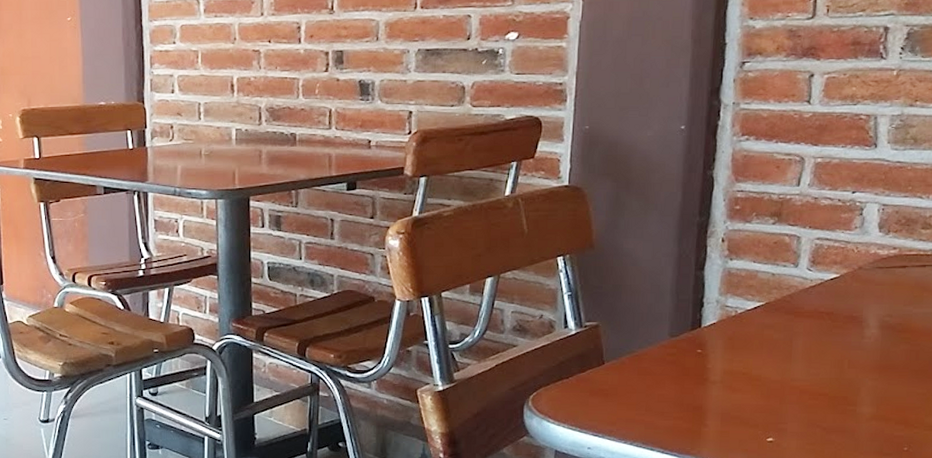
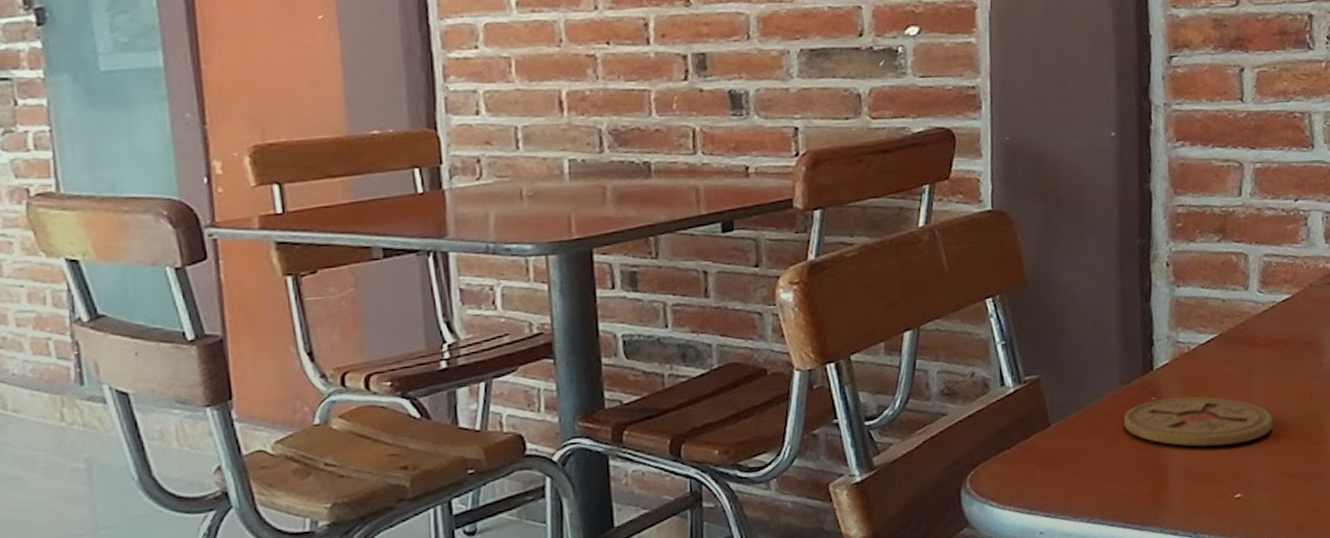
coaster: none [671,352,810,396] -> present [1124,397,1273,447]

